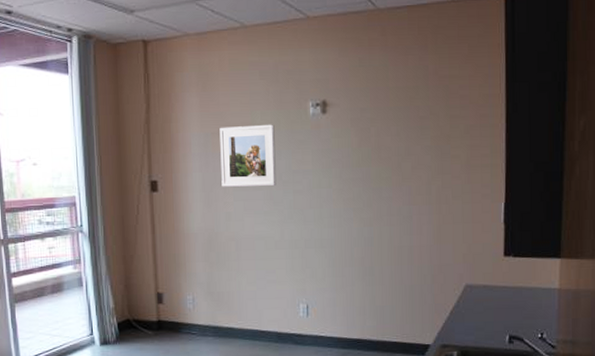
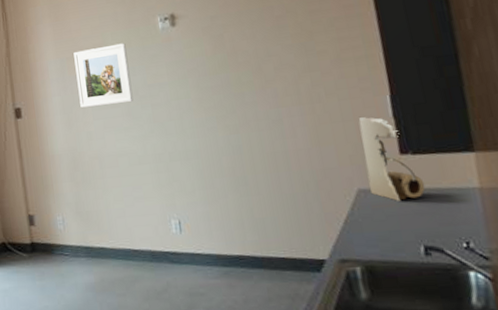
paper towel holder: none [475,220,519,297] -> present [358,116,425,201]

